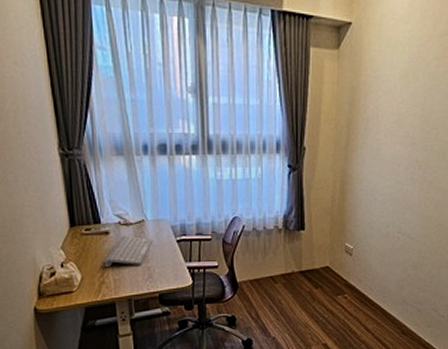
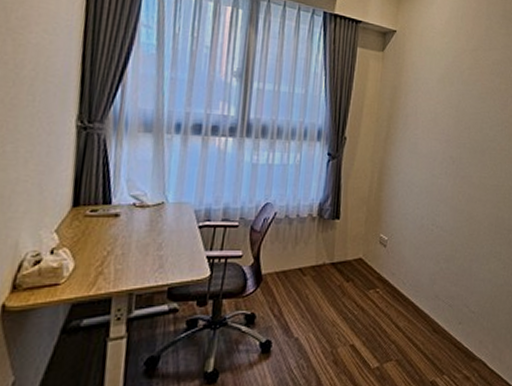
computer keyboard: present [102,236,153,267] -> none [103,220,171,254]

